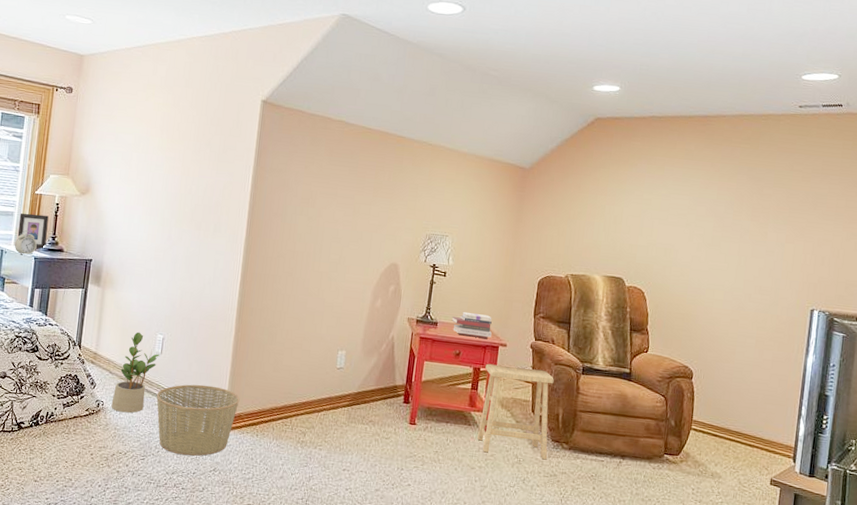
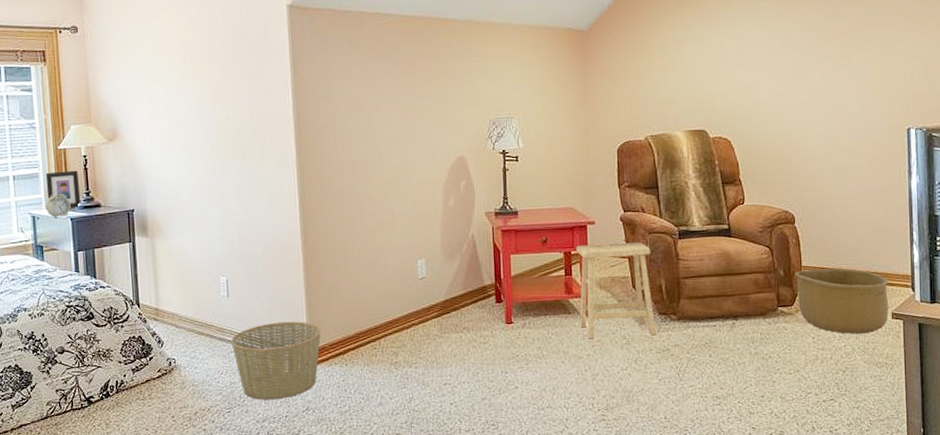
potted plant: present [111,332,160,413] -> none [183,278,227,367]
books: present [451,311,492,339] -> none [532,194,577,221]
basket: none [684,424,771,495] -> present [795,268,889,335]

